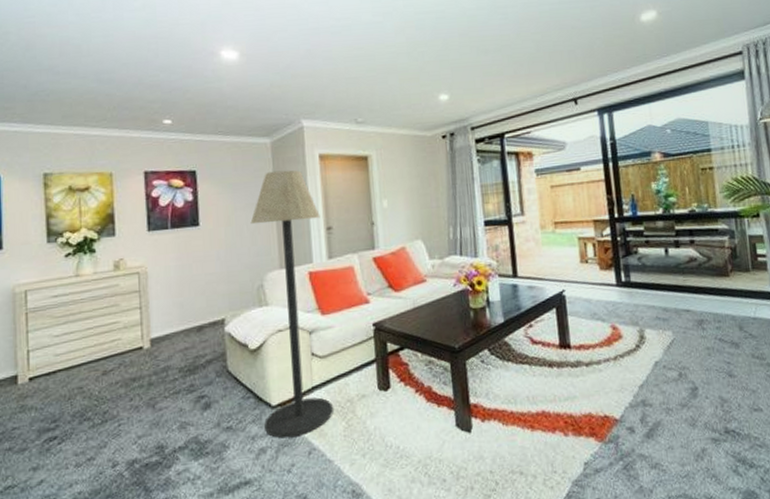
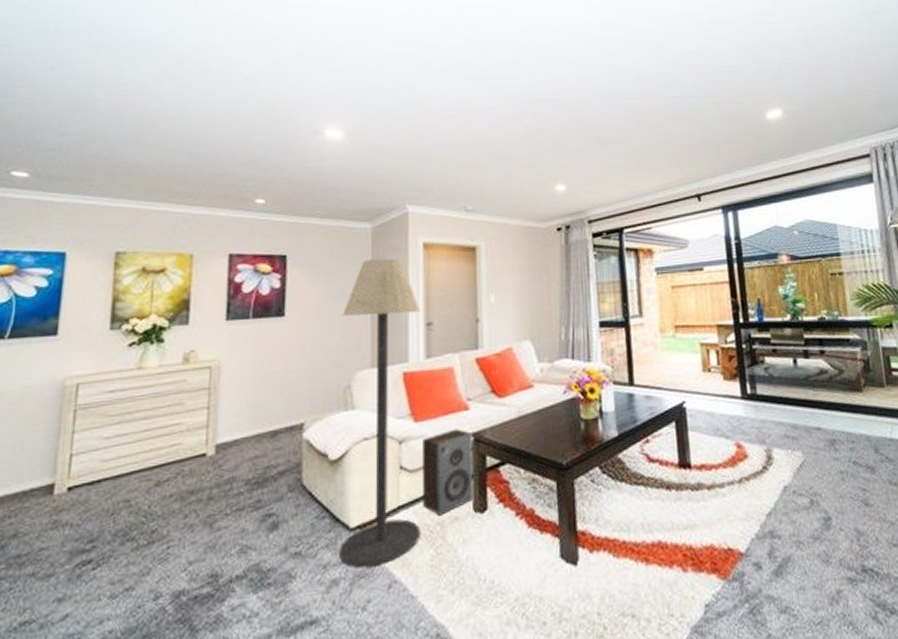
speaker: none [330,320,380,394] -> present [423,428,476,516]

